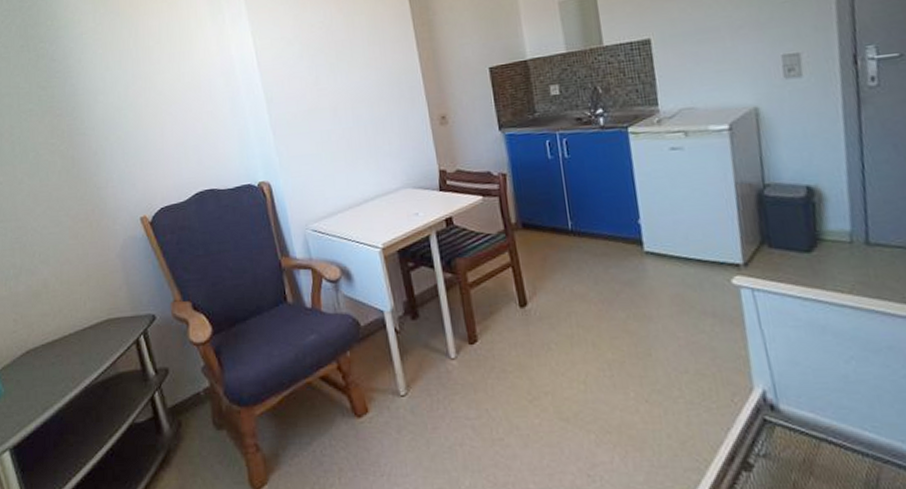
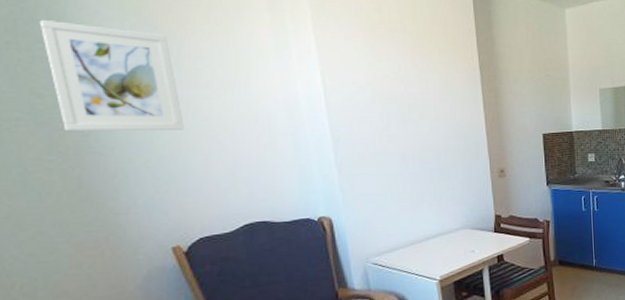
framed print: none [40,19,144,117] -> present [39,20,184,132]

